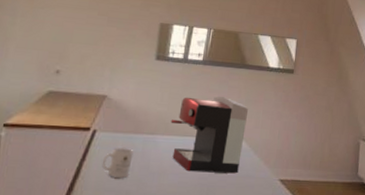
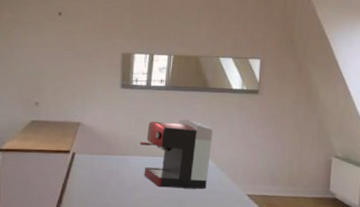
mug: present [102,147,134,178] -> none [83,167,109,193]

